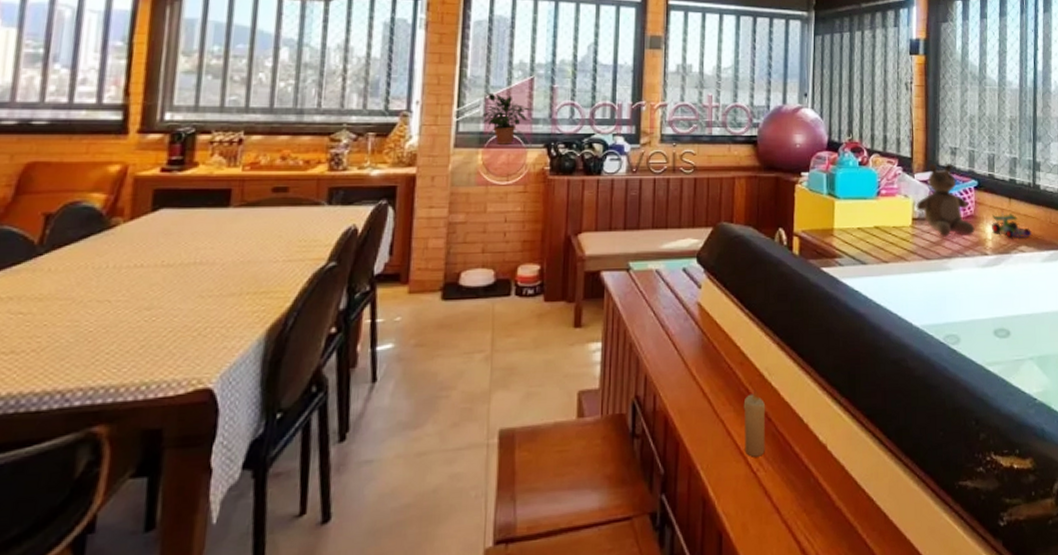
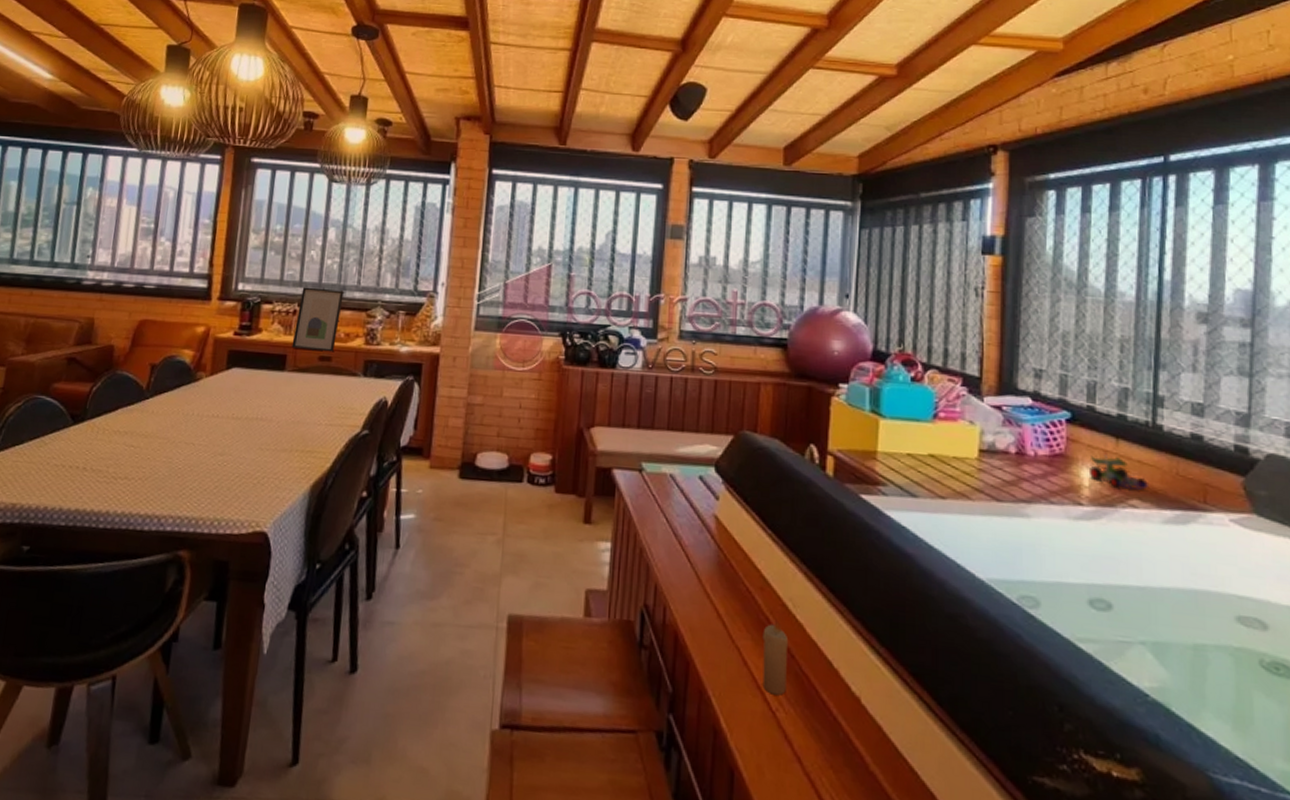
picture frame: none [237,113,303,182] -> present [291,287,345,352]
potted plant: present [479,92,533,145] -> none [498,278,550,331]
stuffed animal: present [916,163,975,237] -> none [984,385,1065,478]

